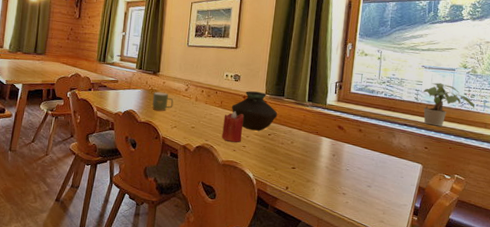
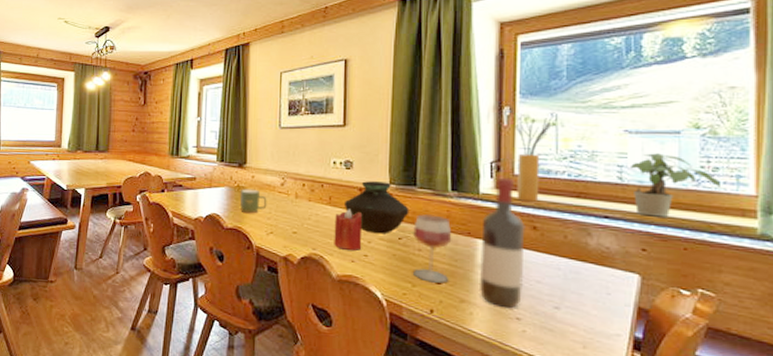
wineglass: none [277,117,306,168] -> present [413,214,452,283]
wine bottle: none [320,94,355,186] -> present [478,177,526,308]
vase: none [350,50,383,113] -> present [515,115,559,203]

